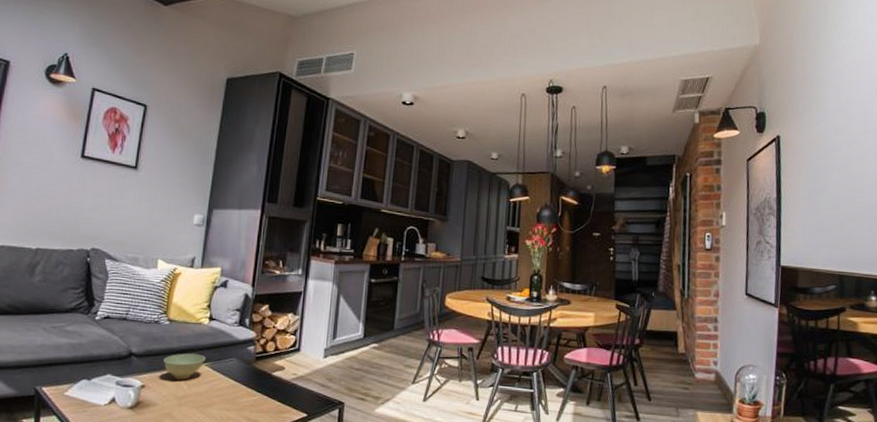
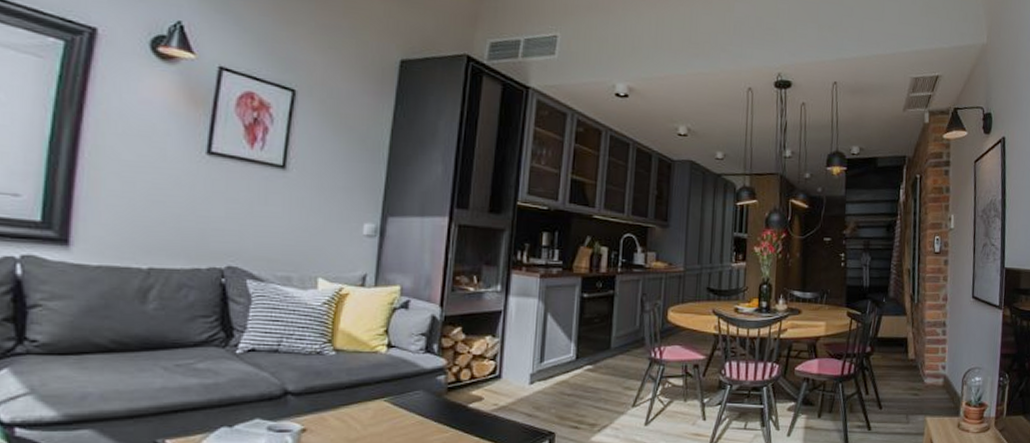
bowl: present [163,353,206,380] -> none [330,388,384,420]

